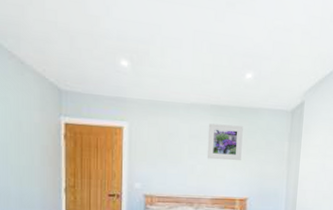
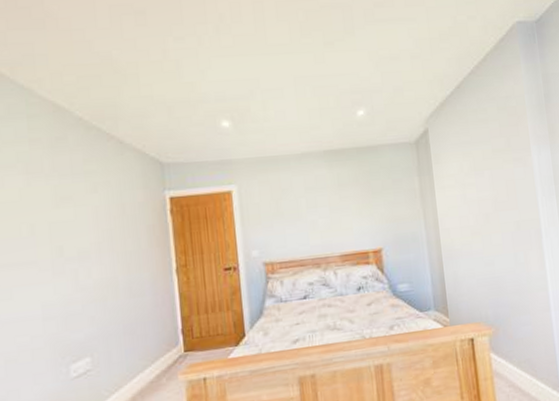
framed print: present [206,123,243,161] -> none [324,168,367,211]

